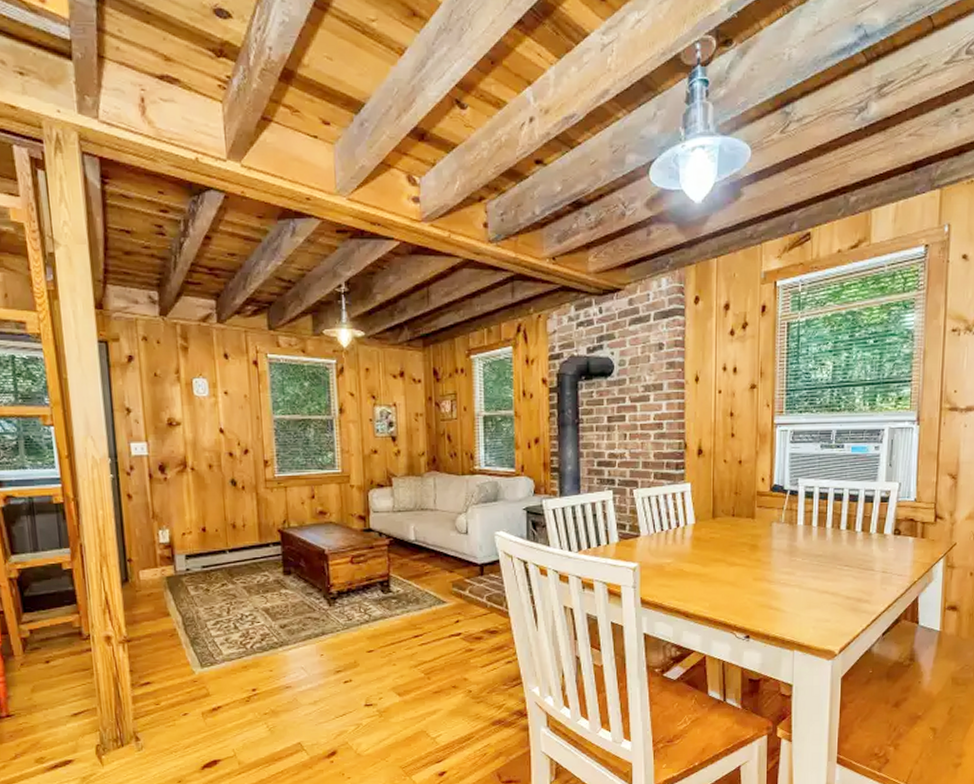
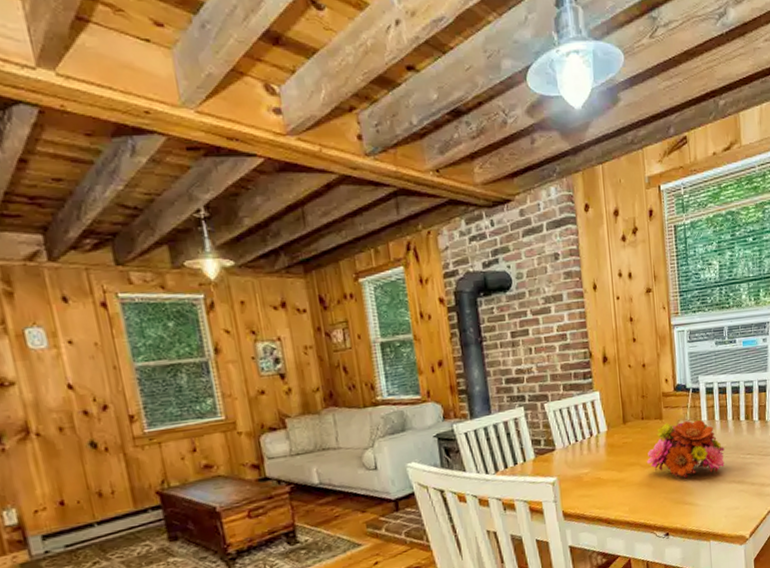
flower bouquet: none [734,522,820,583] -> present [647,418,725,479]

